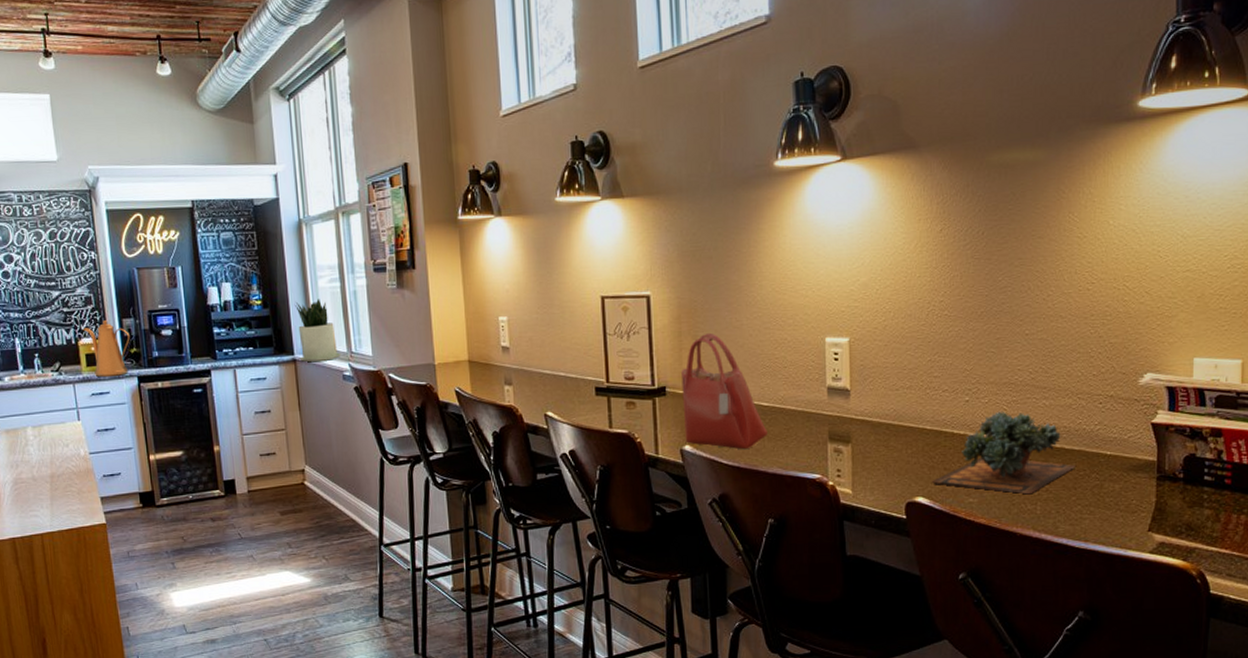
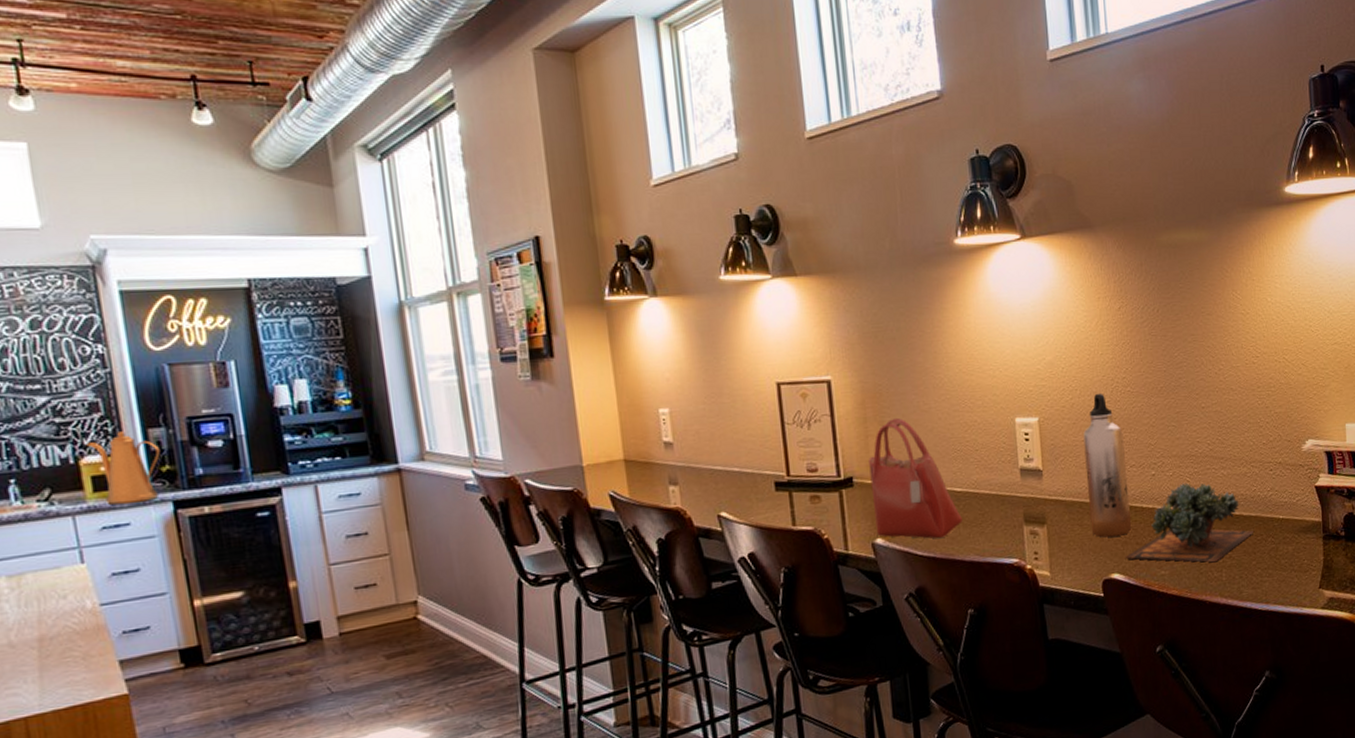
planter: present [295,299,341,363] -> none [397,395,462,472]
water bottle: none [893,315,939,460] -> present [1082,393,1131,538]

